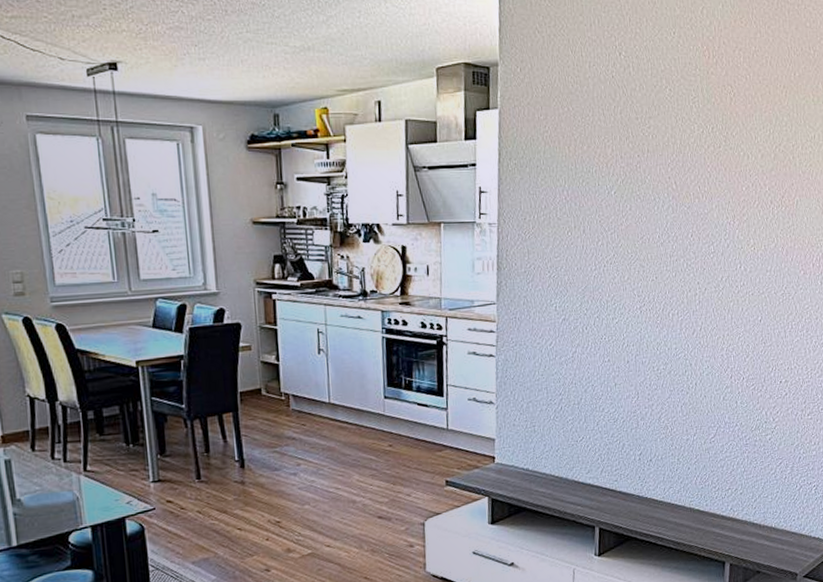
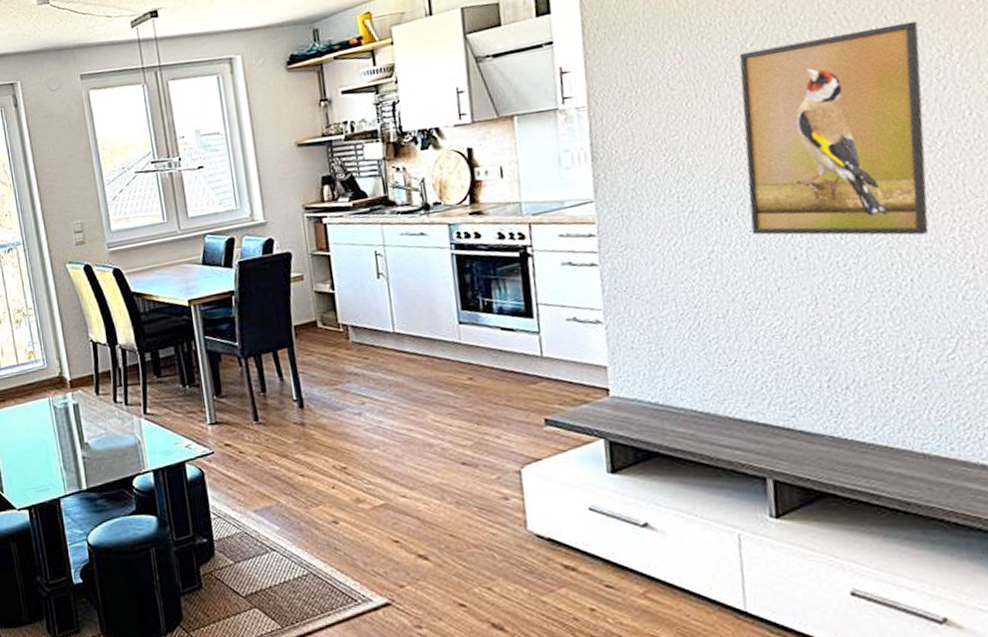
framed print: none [602,193,718,351] -> present [739,21,929,236]

